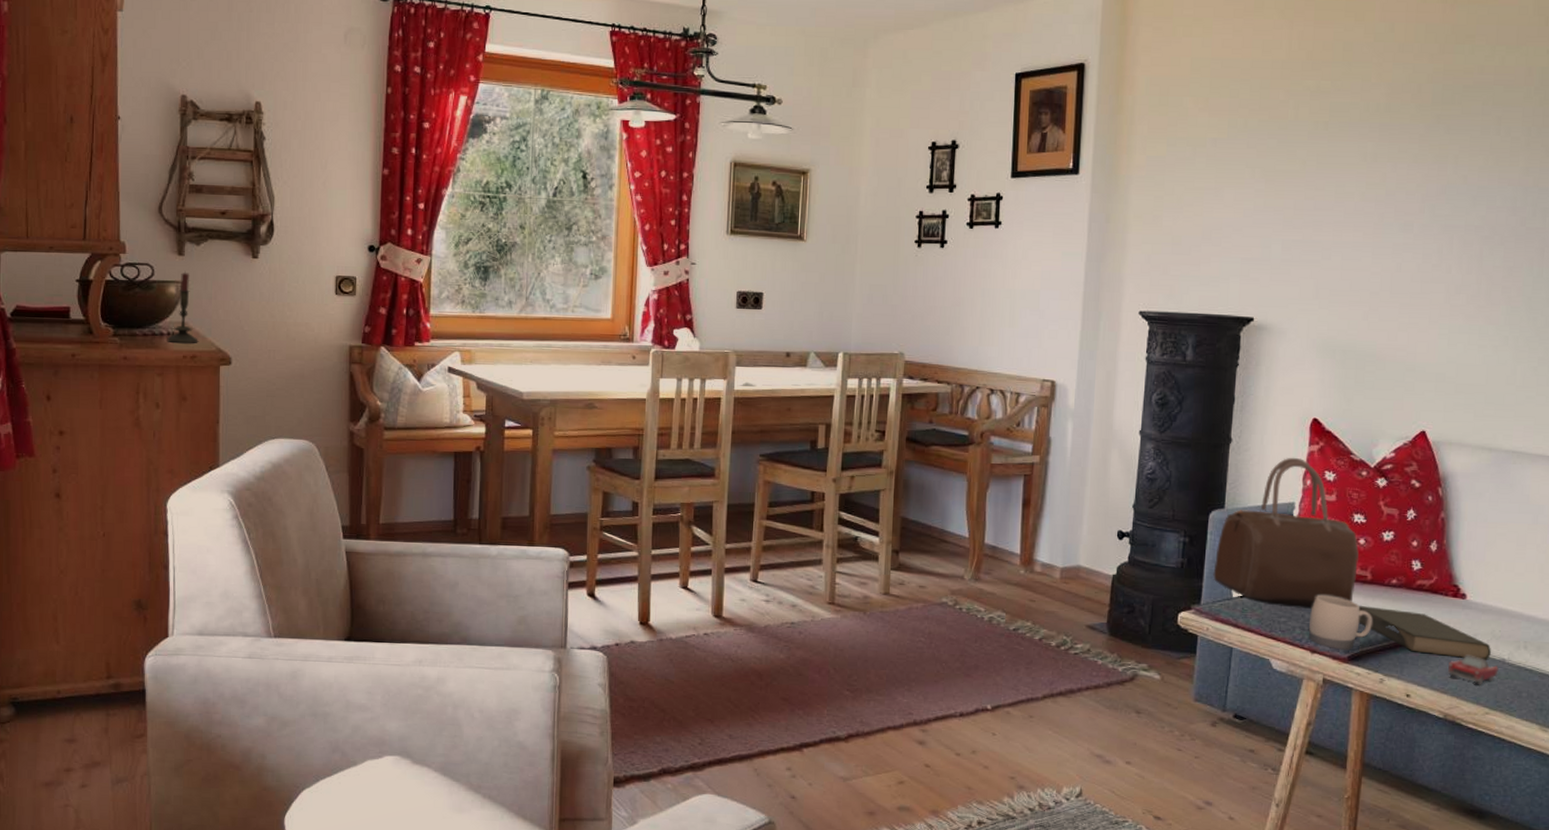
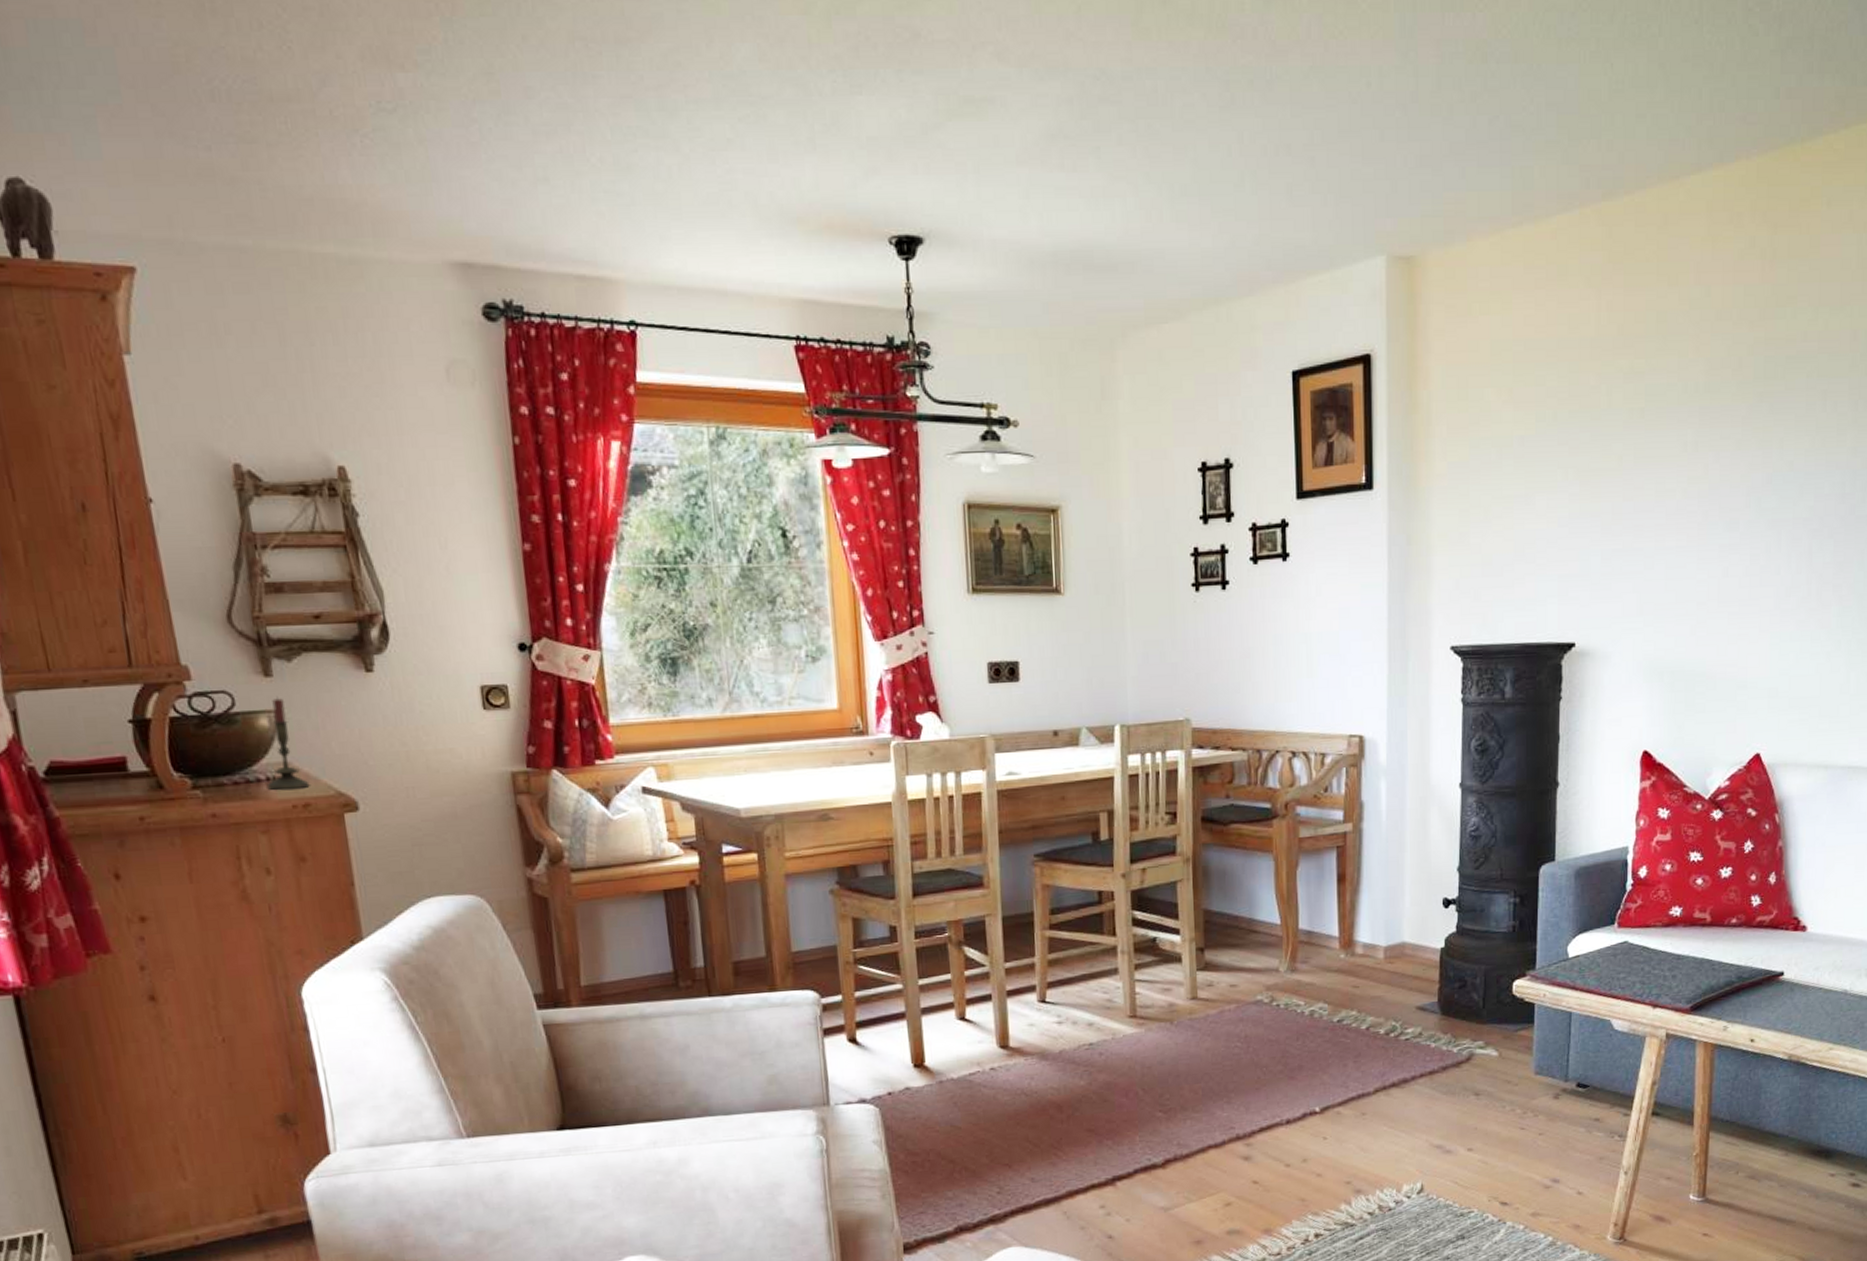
handbag: present [1213,457,1360,609] -> none [1547,796,1698,962]
mug: present [1308,594,1372,650] -> none [1648,943,1713,1001]
book: present [1358,606,1491,660] -> none [1698,950,1833,995]
toy car: present [1448,654,1499,685] -> none [1791,989,1841,1021]

